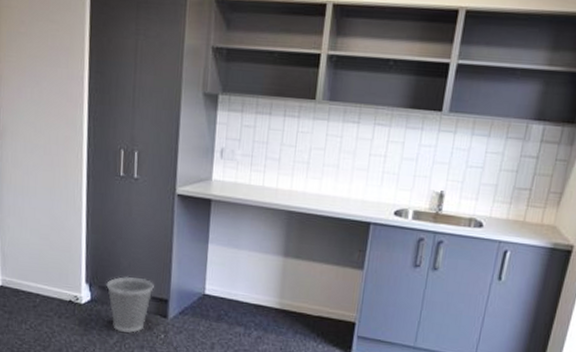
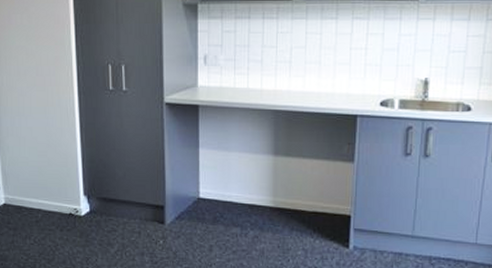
wastebasket: present [106,276,154,333] -> none [104,185,149,241]

